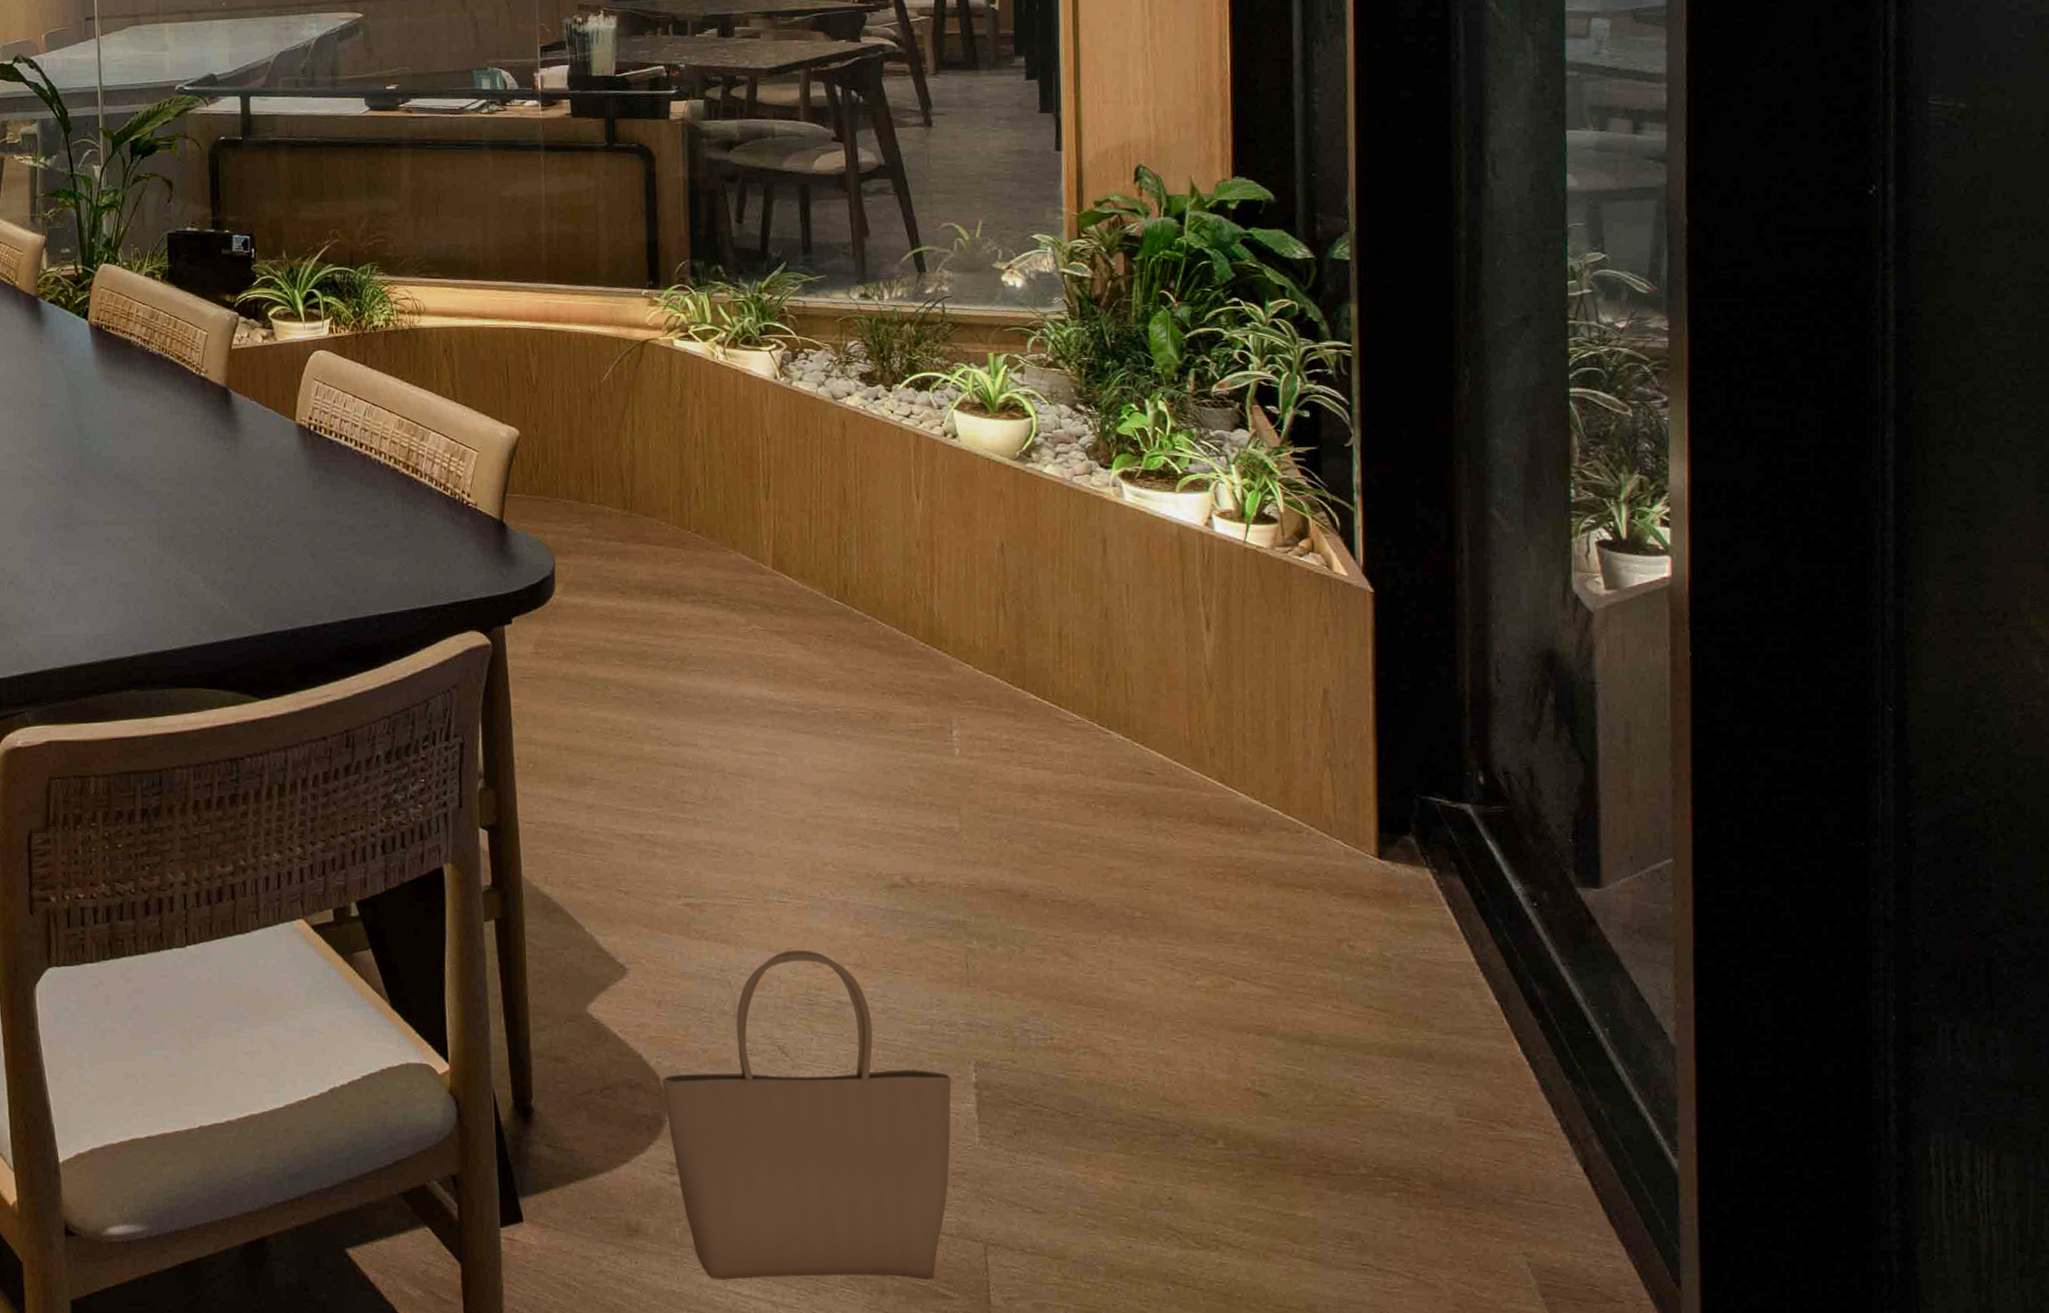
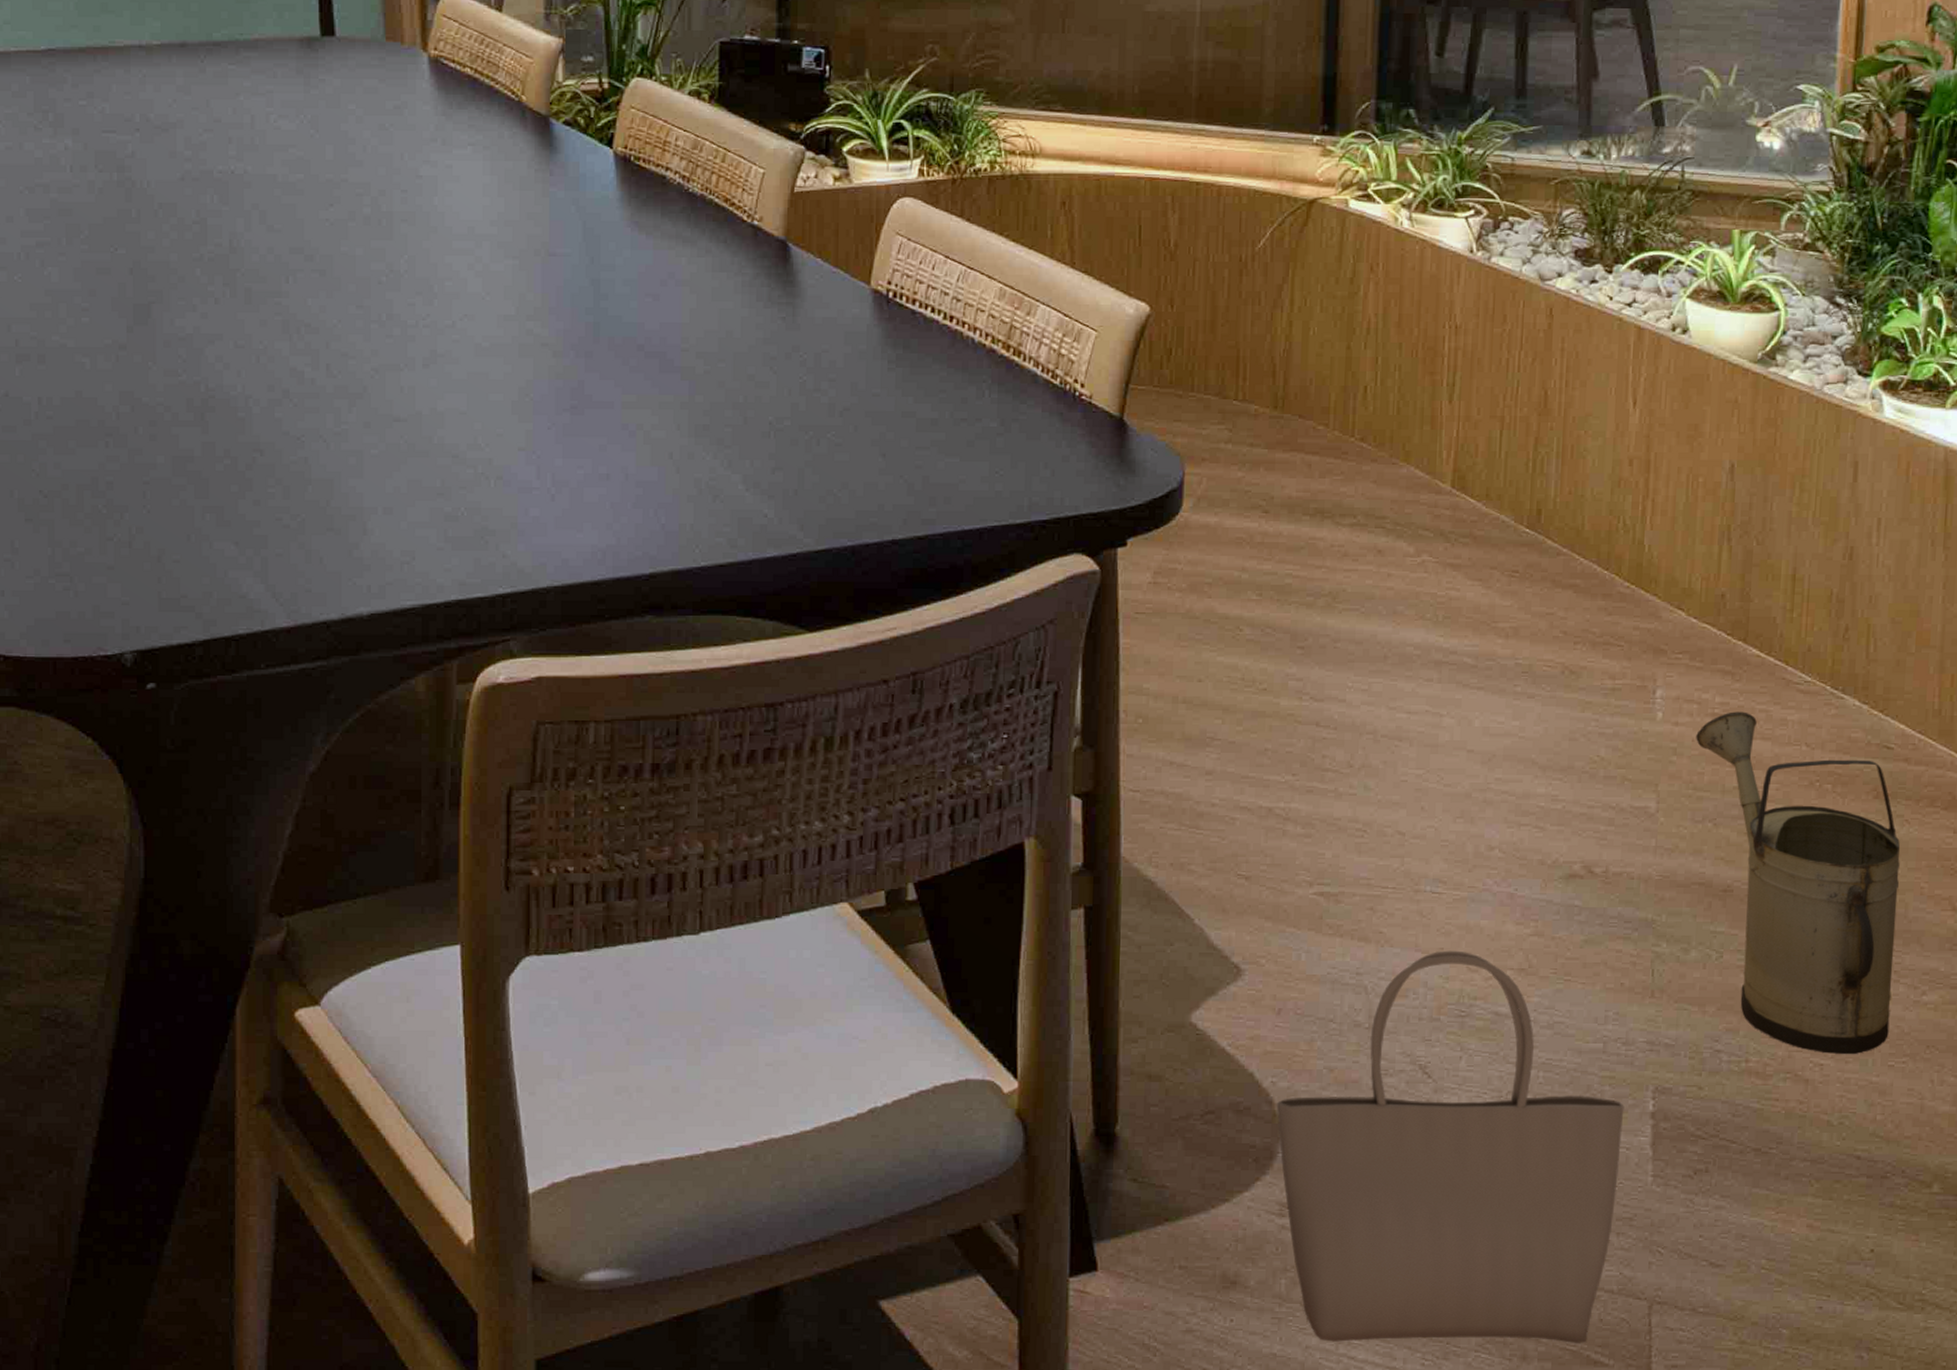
watering can: none [989,746,1170,1031] -> present [1696,711,1901,1054]

